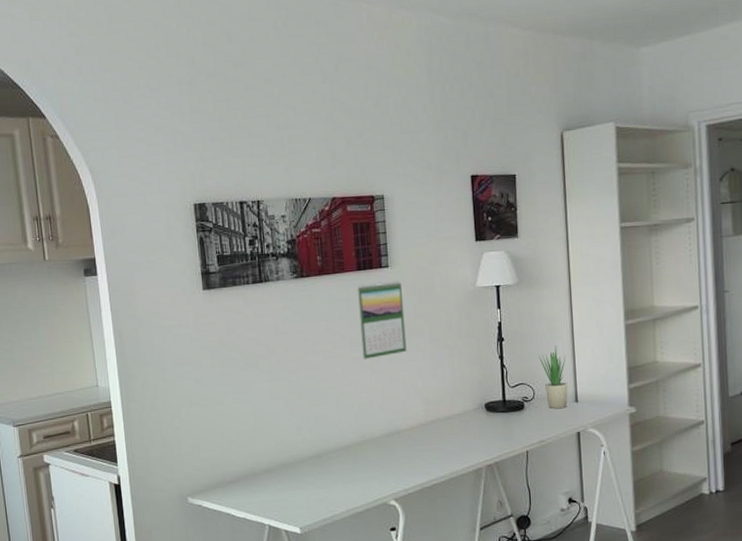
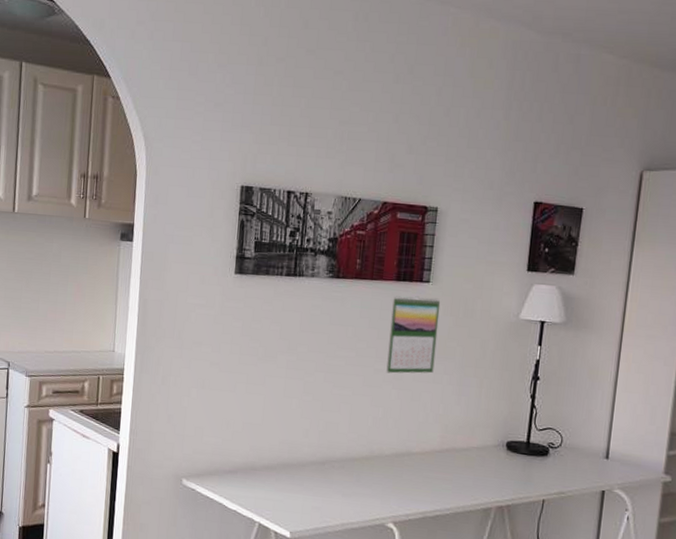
potted plant: present [539,345,568,409] -> none [574,395,604,462]

